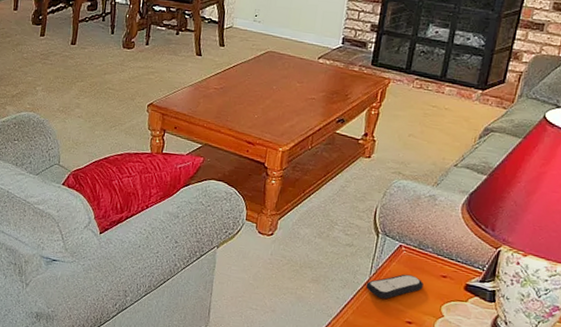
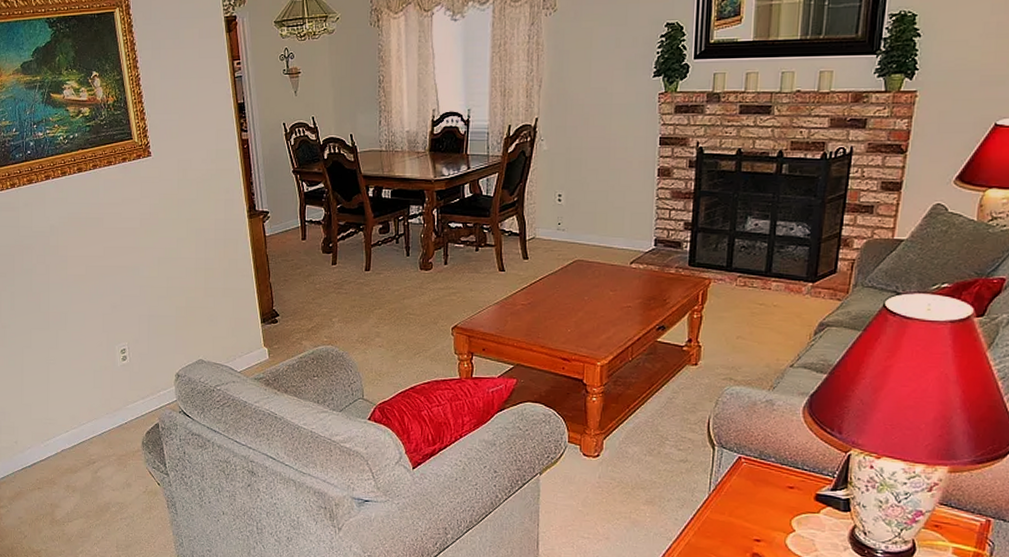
remote control: present [365,274,424,300] -> none [705,488,769,517]

